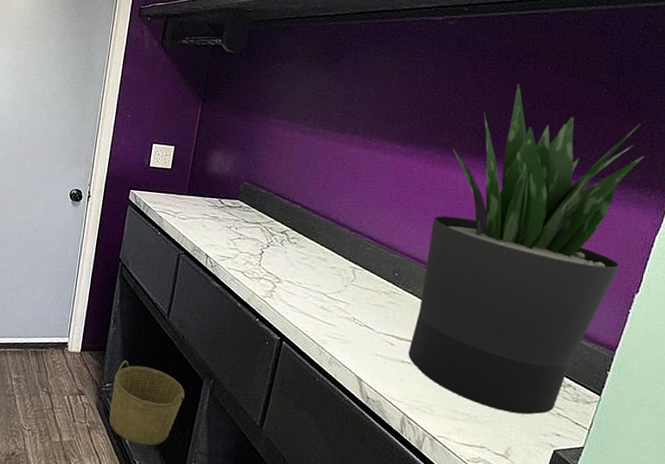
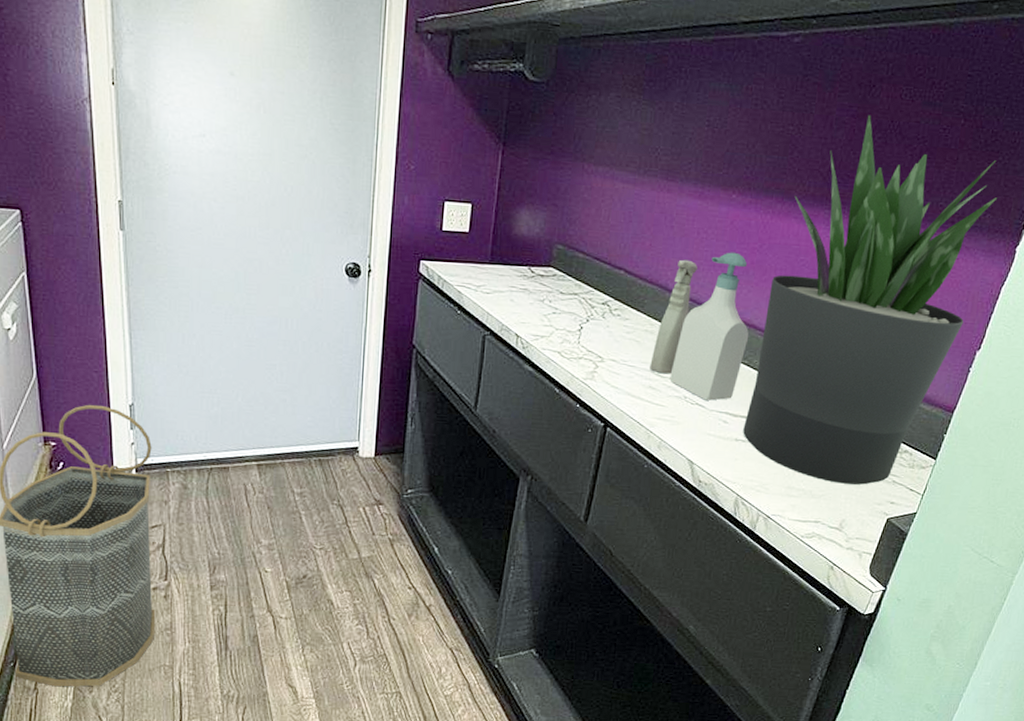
basket: present [108,360,185,446] -> none [413,462,499,554]
spray bottle: none [322,198,365,297] -> present [650,259,697,374]
soap bottle: none [340,194,413,324] -> present [669,252,749,401]

